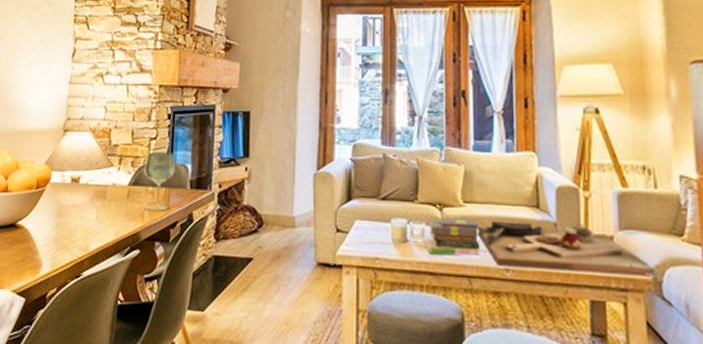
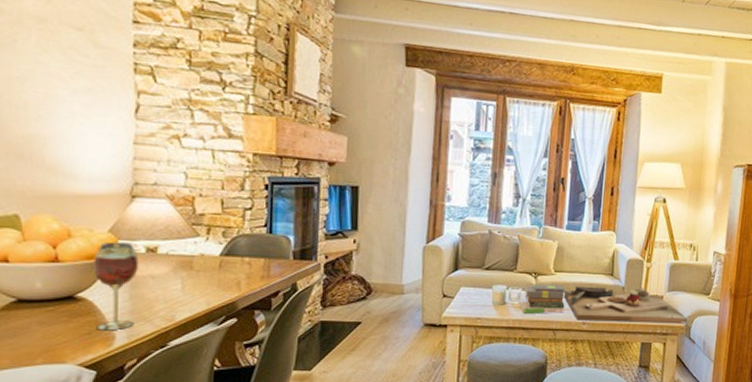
wineglass: none [28,173,65,259] -> present [93,242,139,331]
wine glass: present [143,151,176,212] -> none [237,222,276,281]

